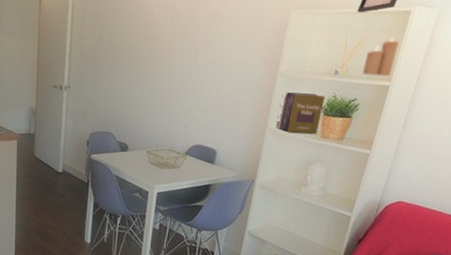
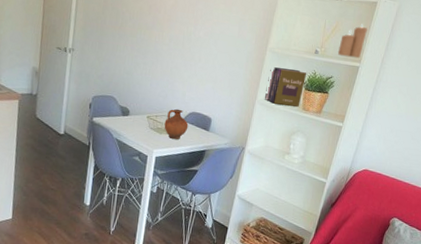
ceramic jug: none [165,142,192,174] -> present [164,108,189,139]

